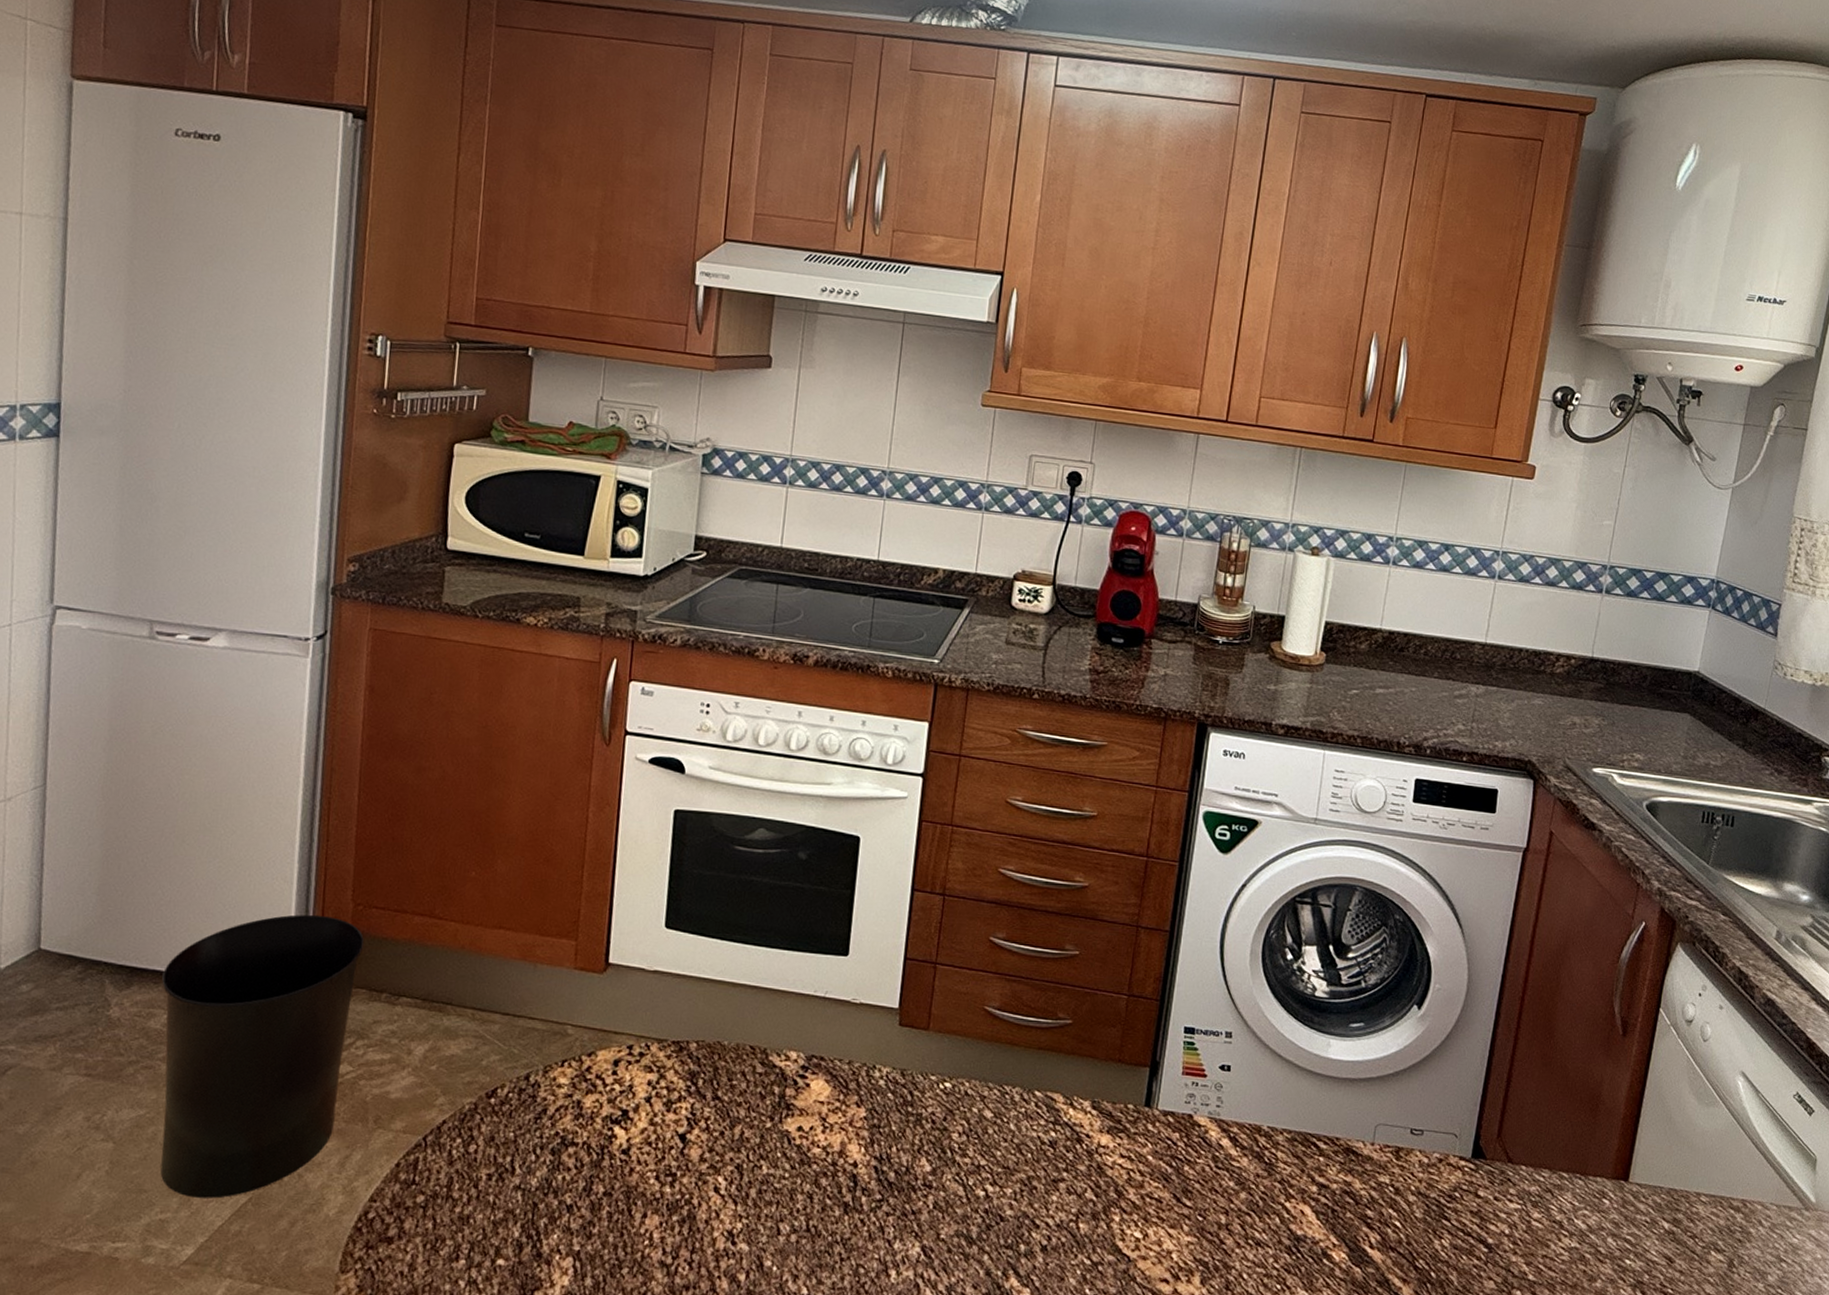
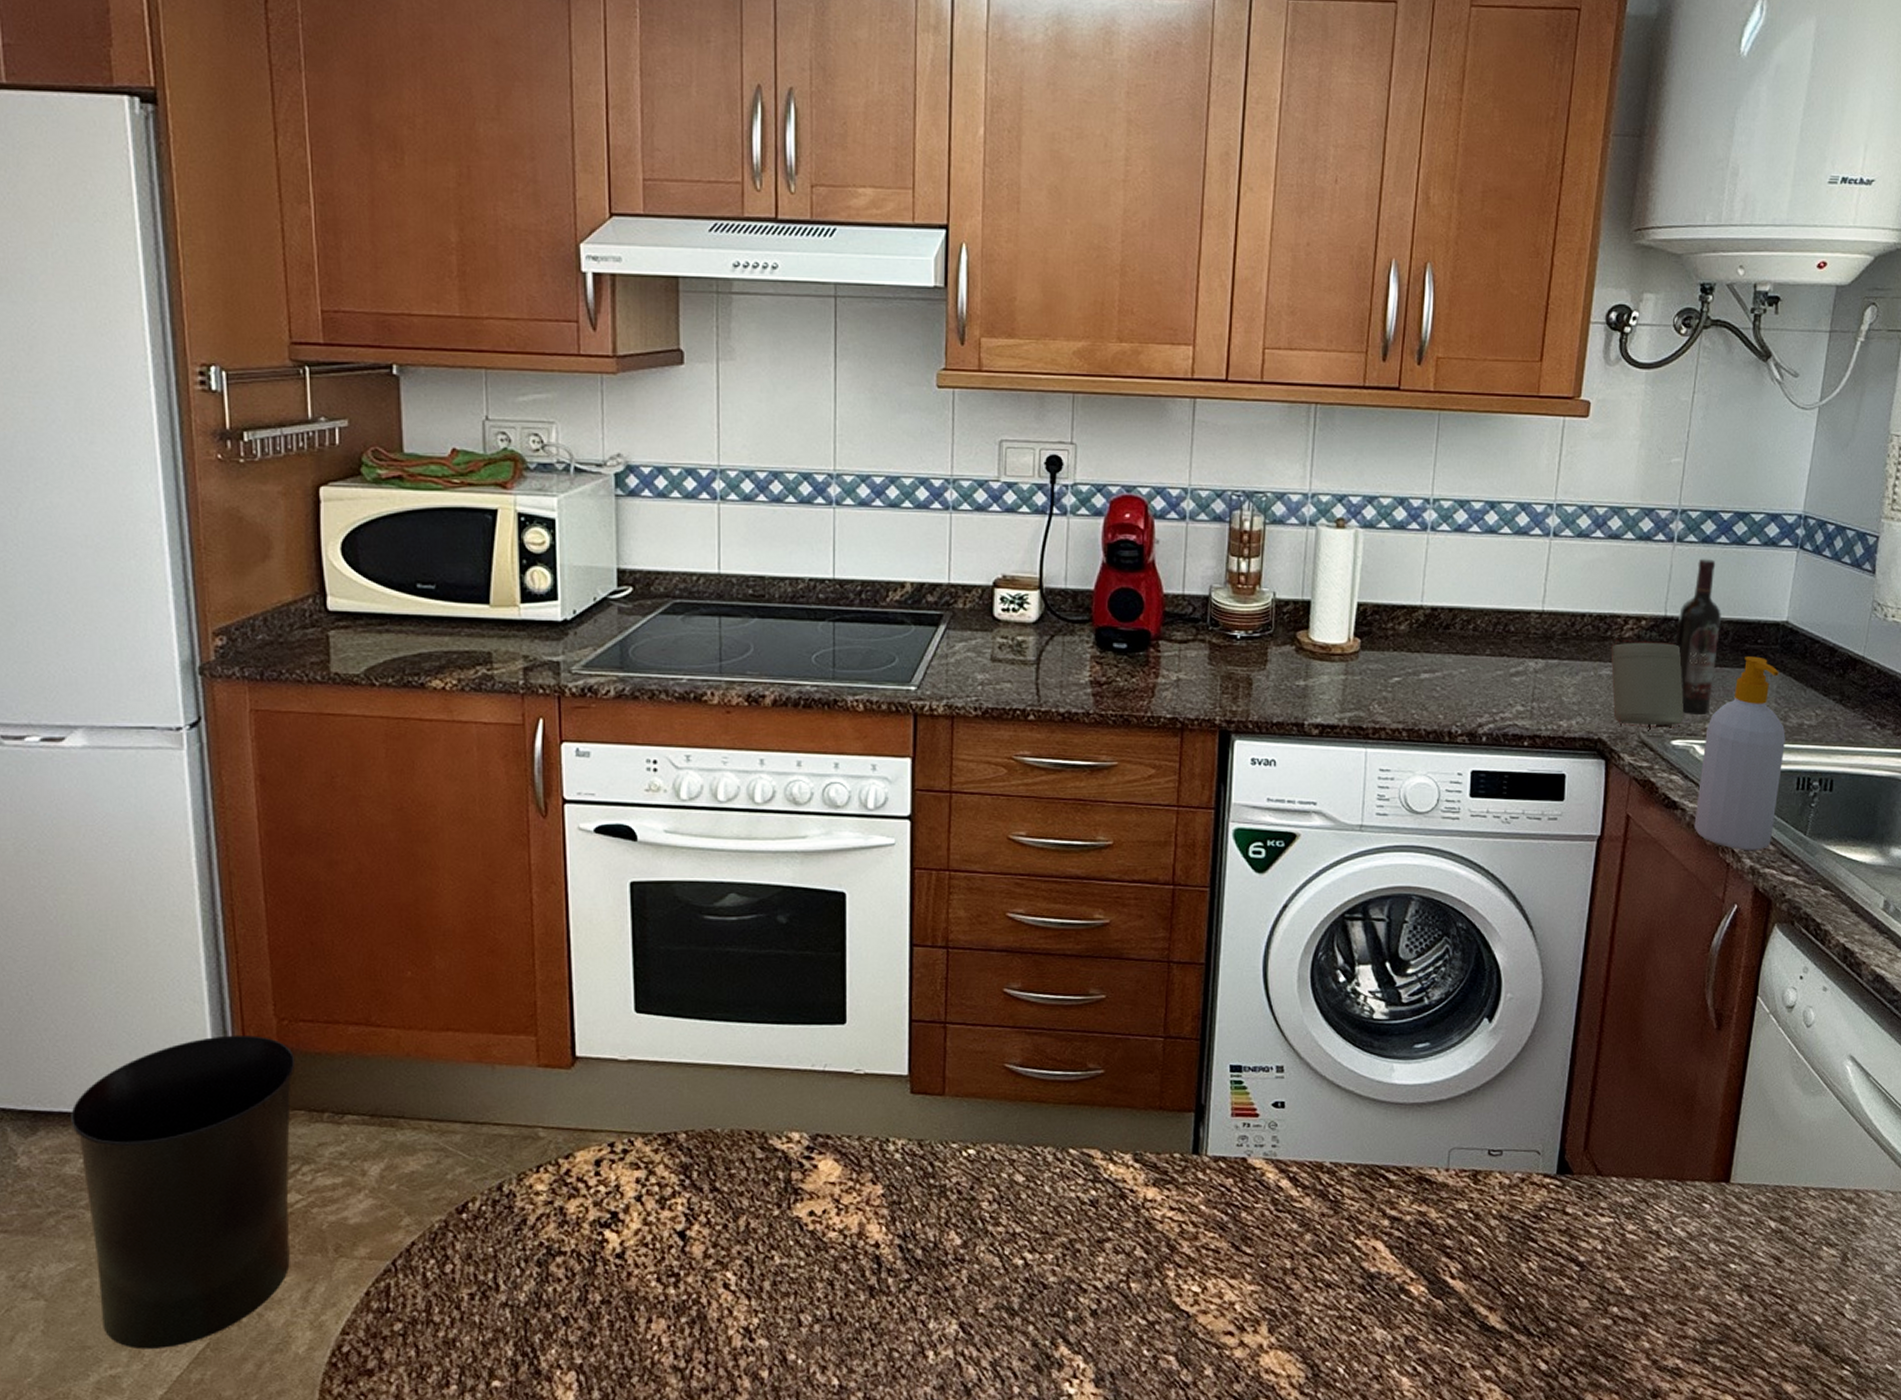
canister: none [1528,668,1628,765] -> present [1595,630,1710,738]
wine bottle: none [1599,609,1641,747] -> present [1675,558,1721,714]
soap bottle: none [1609,699,1694,874] -> present [1694,656,1786,850]

